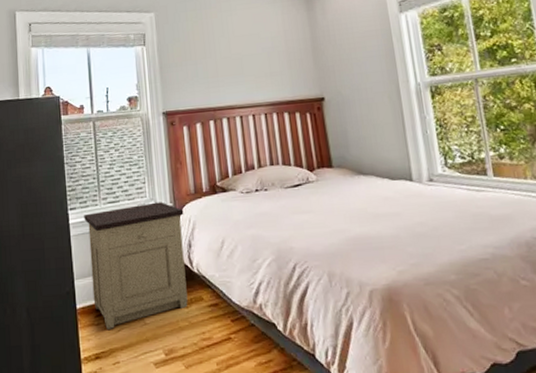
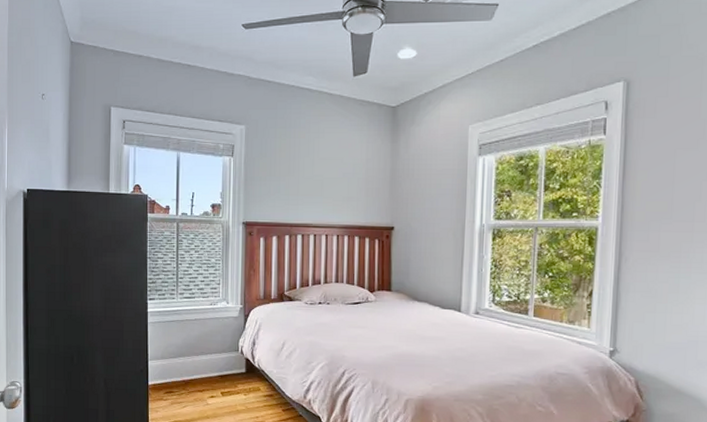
nightstand: present [84,202,188,329] -> none [161,302,252,405]

